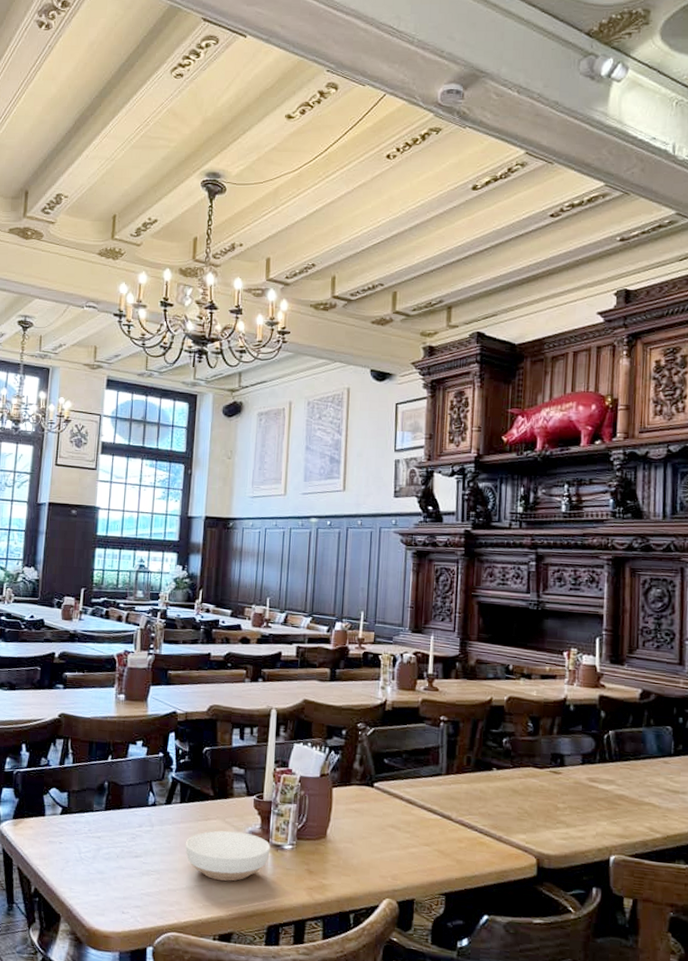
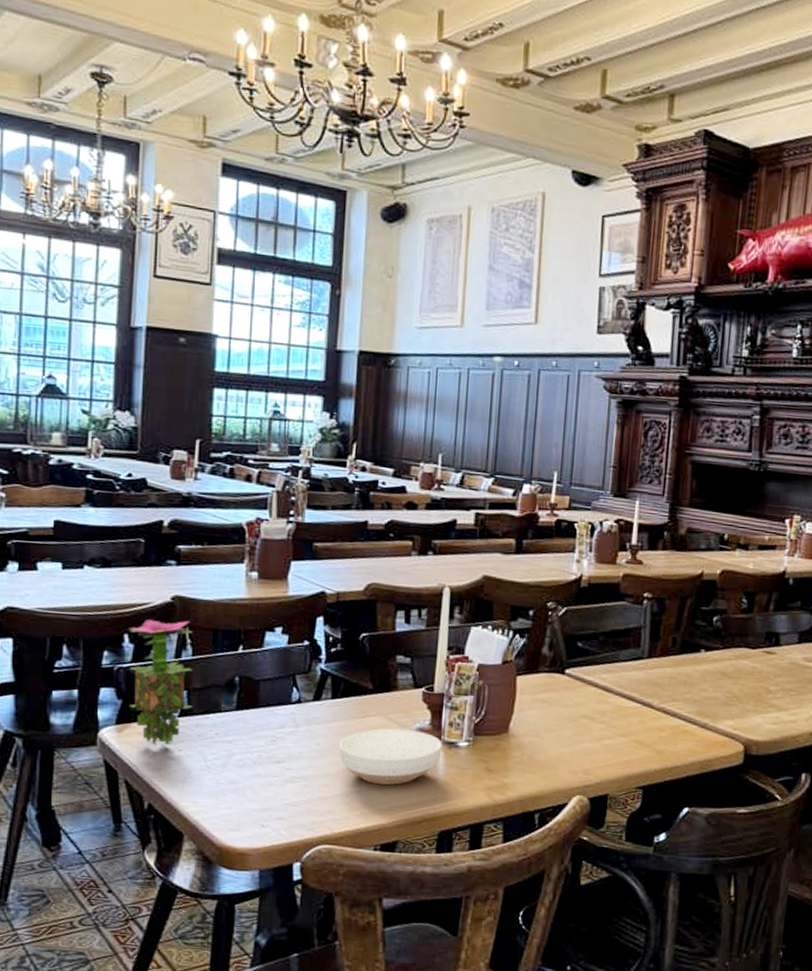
flower: none [23,732,74,838] -> present [129,618,194,745]

